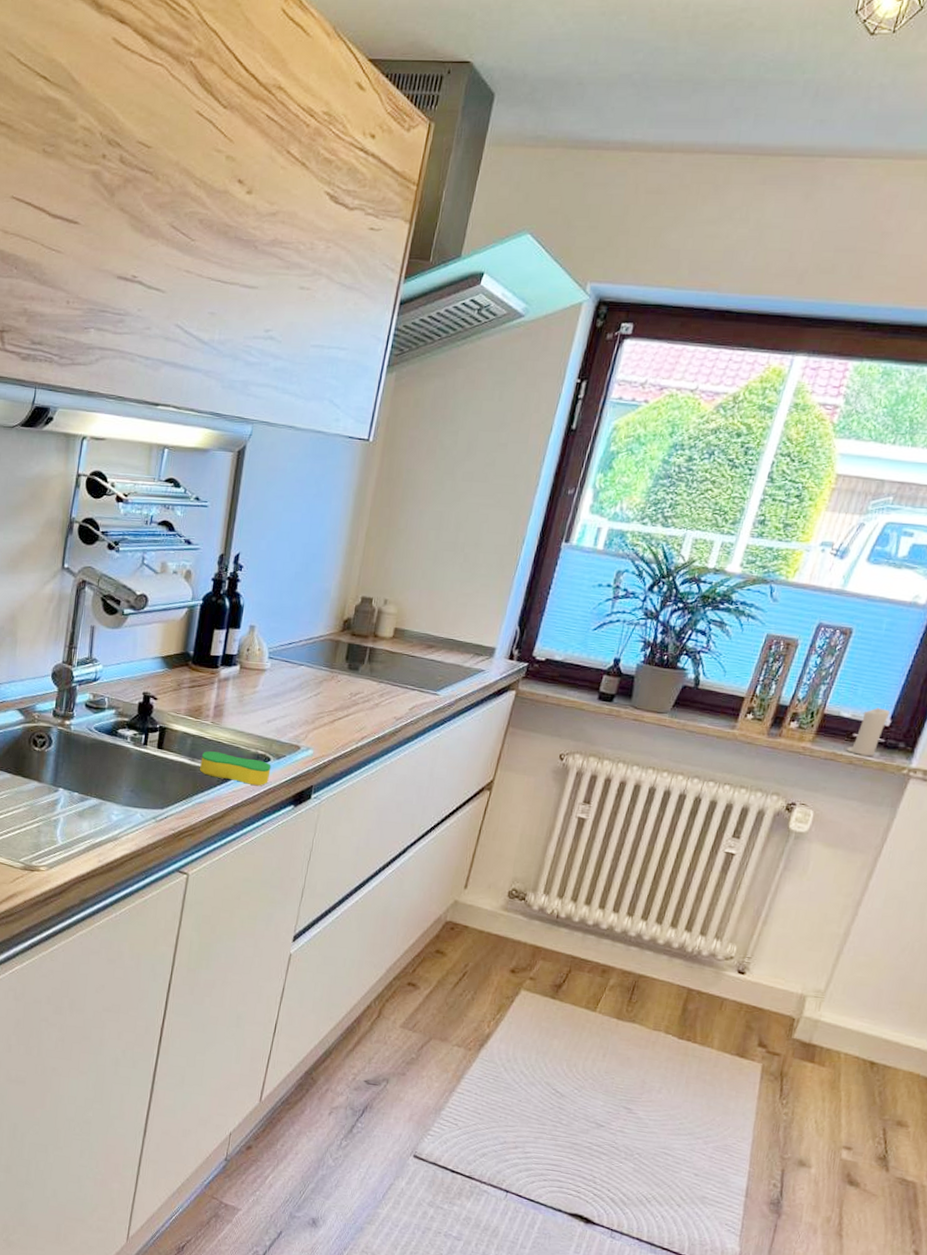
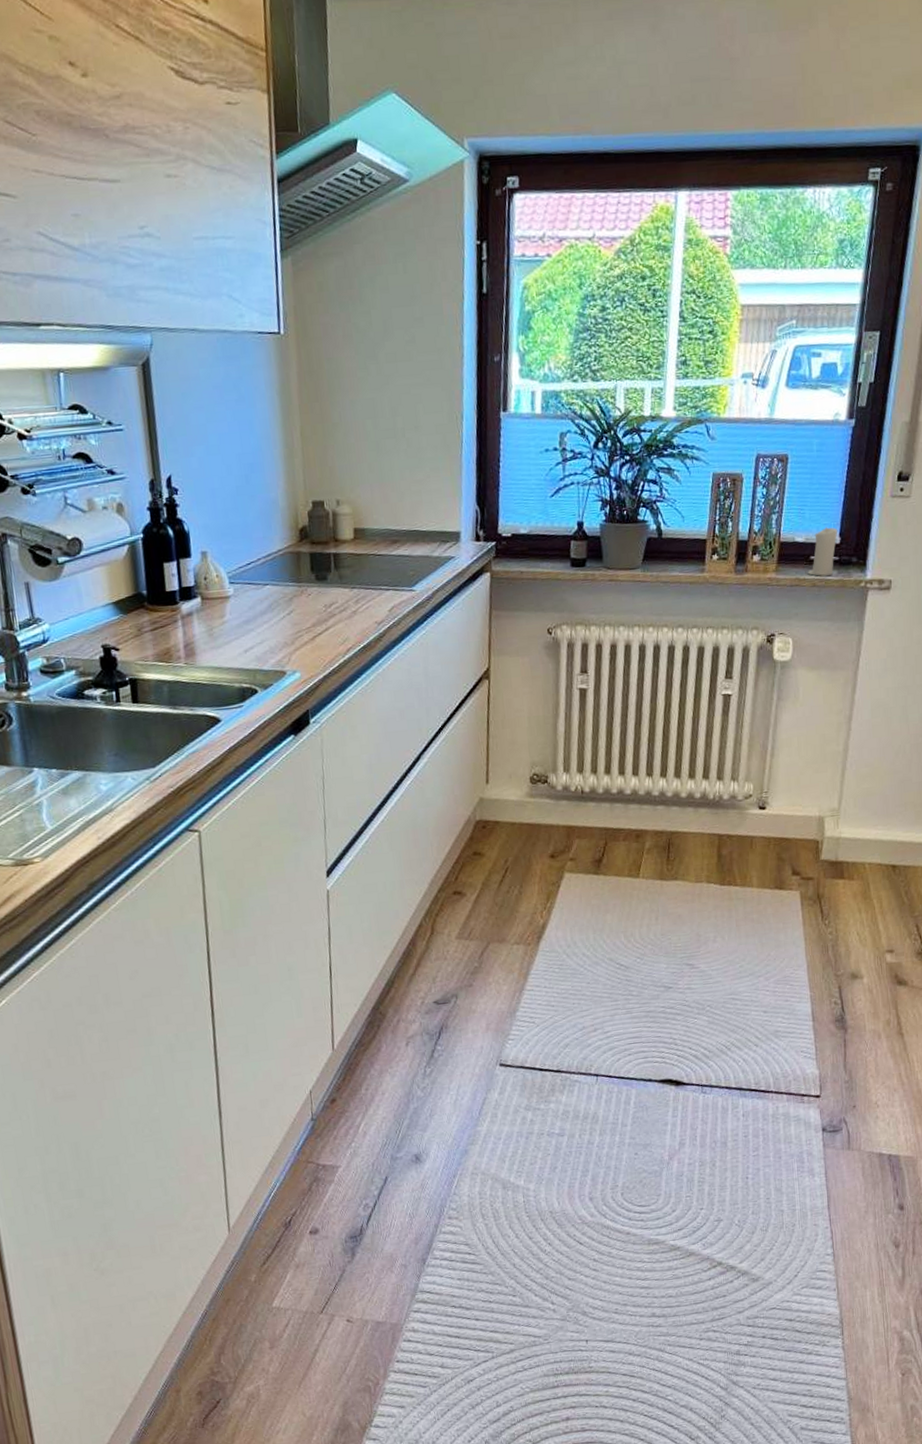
sponge: present [200,751,271,786] -> none [182,694,261,722]

